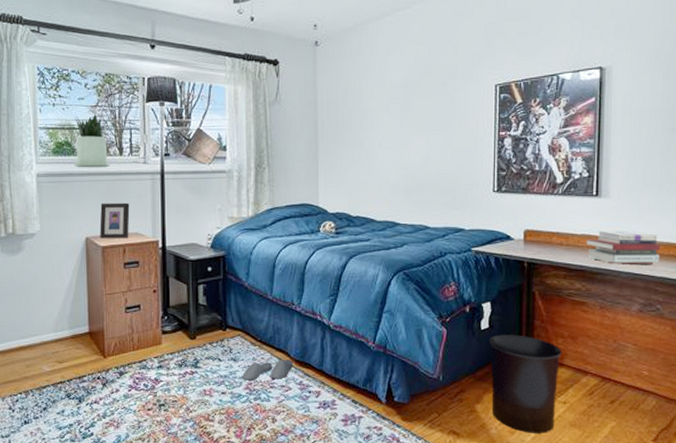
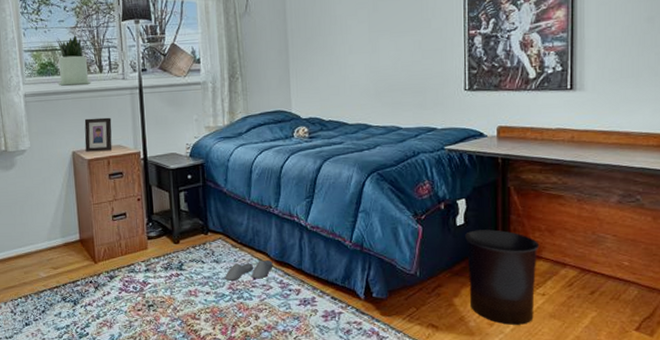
books: present [586,231,661,266] -> none [561,122,640,157]

